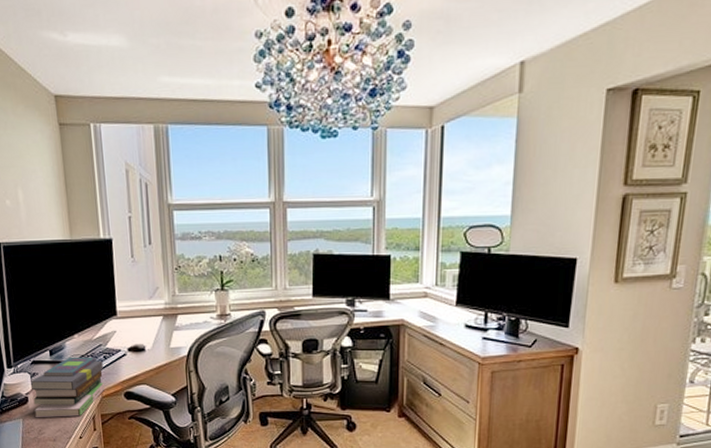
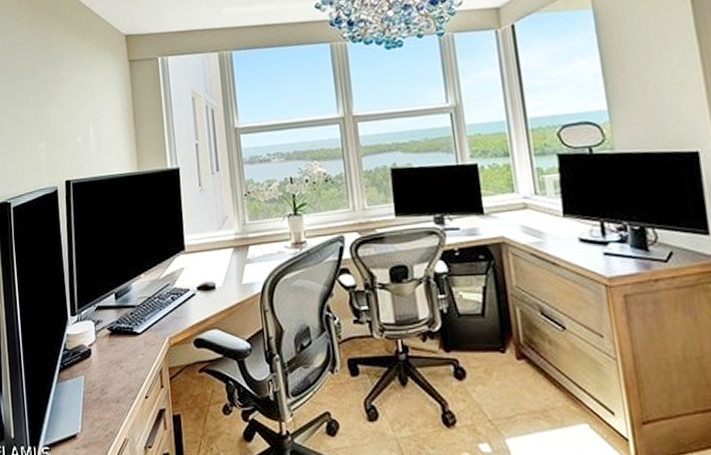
books: present [31,357,105,418] -> none [95,298,173,375]

